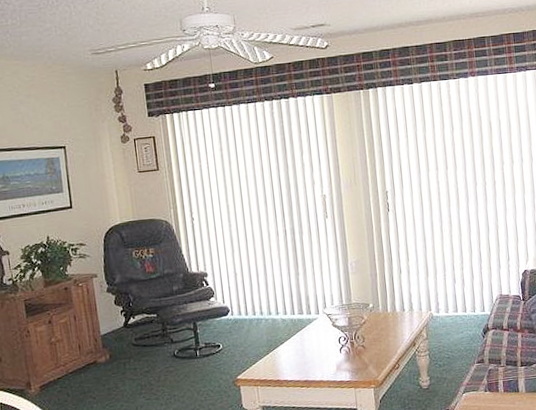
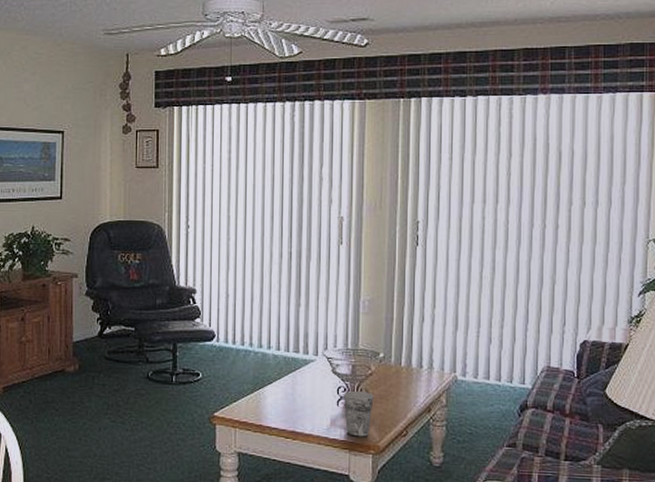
cup: none [344,337,369,377] -> present [344,390,374,437]

